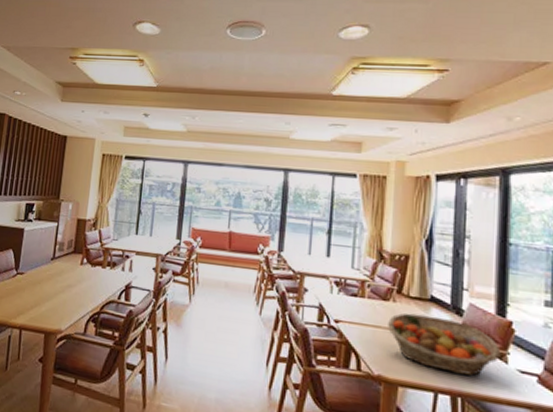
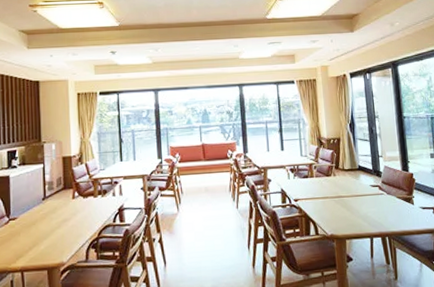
fruit basket: present [388,313,501,376] -> none [332,180,409,220]

